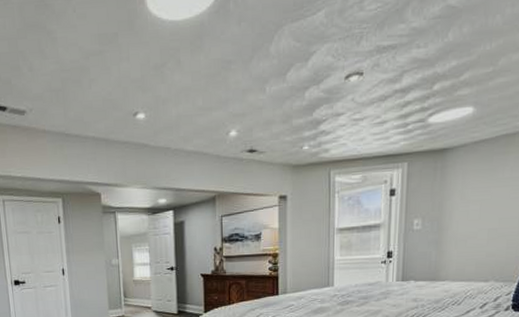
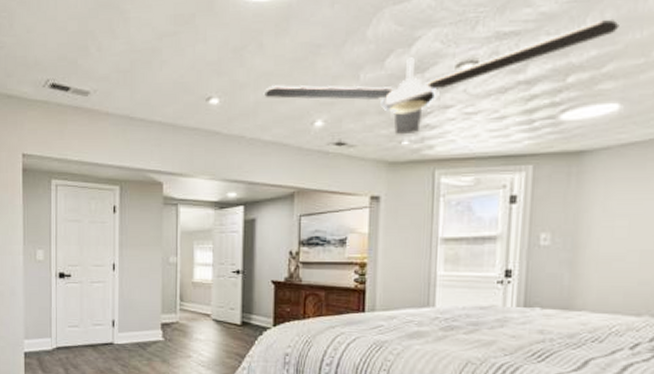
ceiling fan: none [183,34,474,141] -> present [263,20,619,135]

